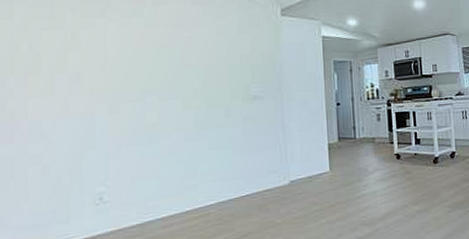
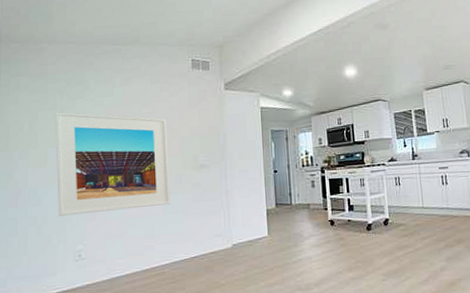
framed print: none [66,32,217,154] -> present [56,112,171,216]

